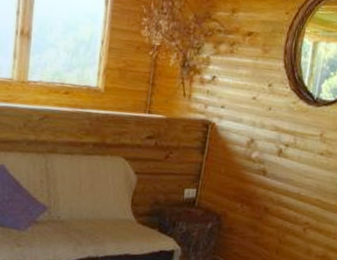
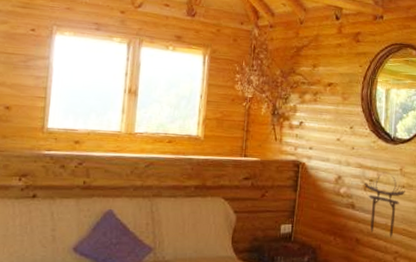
torii gate: none [279,137,324,208] -> present [364,172,405,238]

